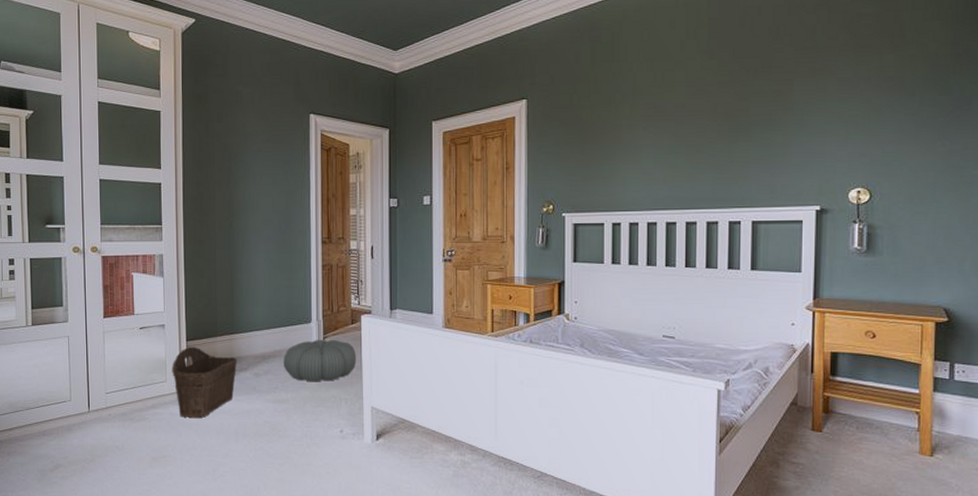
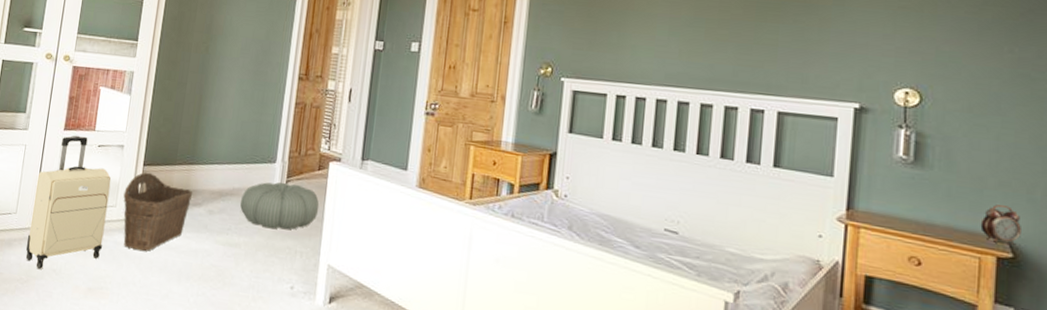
suitcase: none [85,321,159,449] -> present [25,135,111,270]
alarm clock: none [922,279,954,310] -> present [980,205,1021,245]

